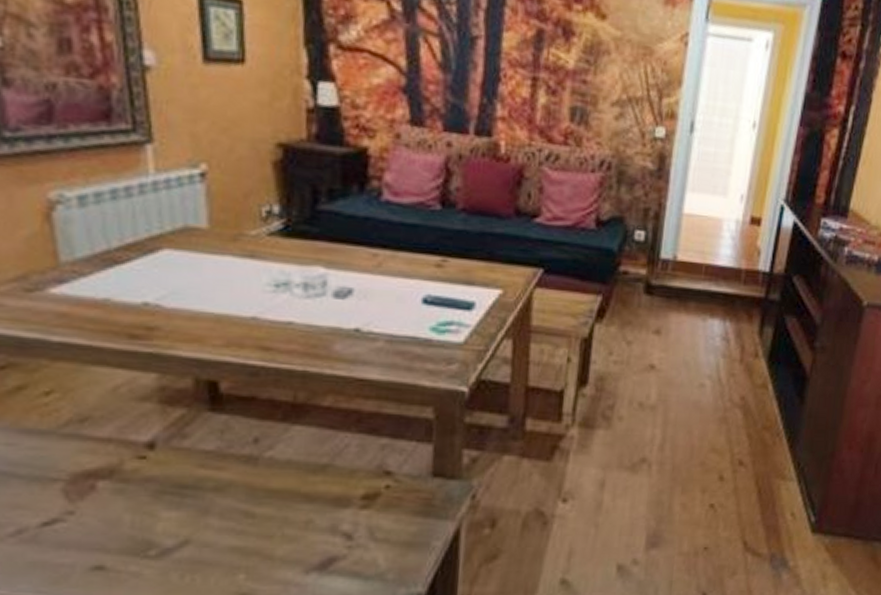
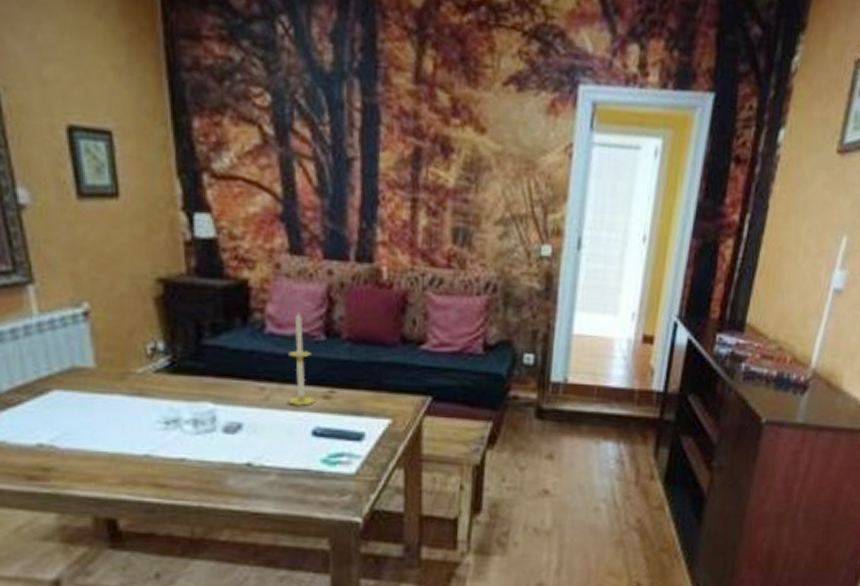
candle: none [400,181,428,274] -> present [288,311,315,406]

